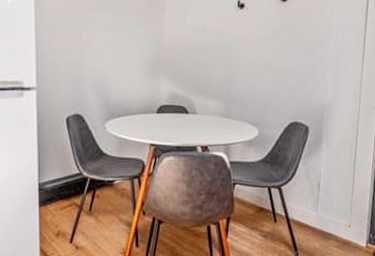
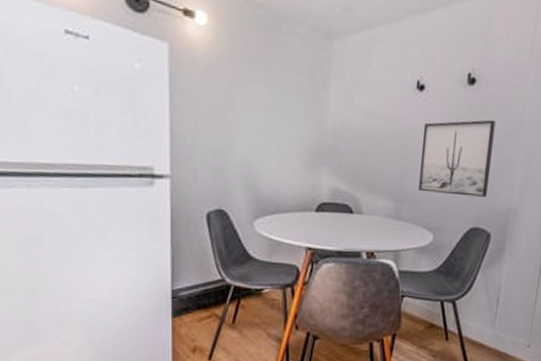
wall art: none [243,30,307,96] -> present [419,119,496,197]

